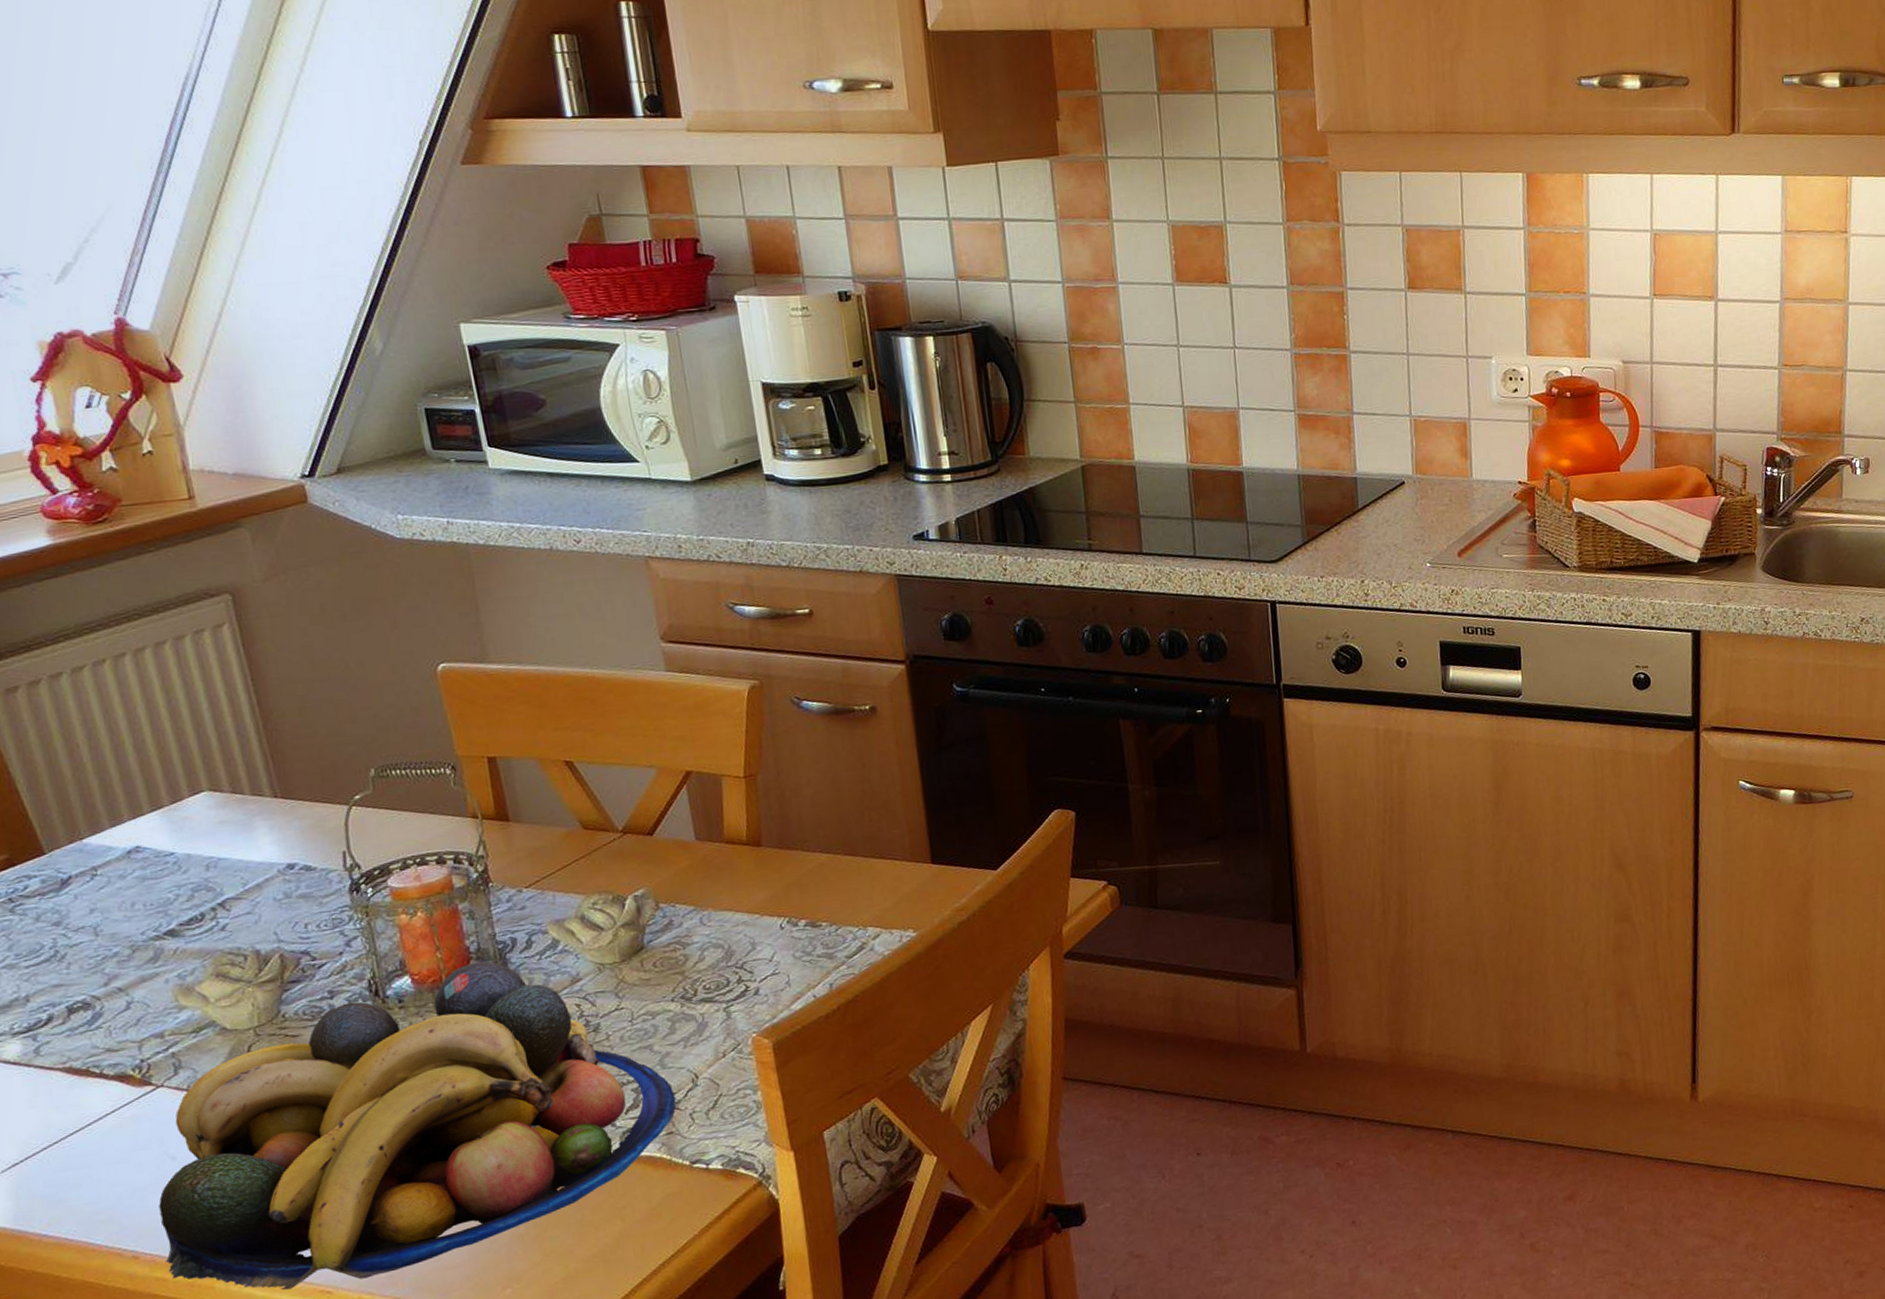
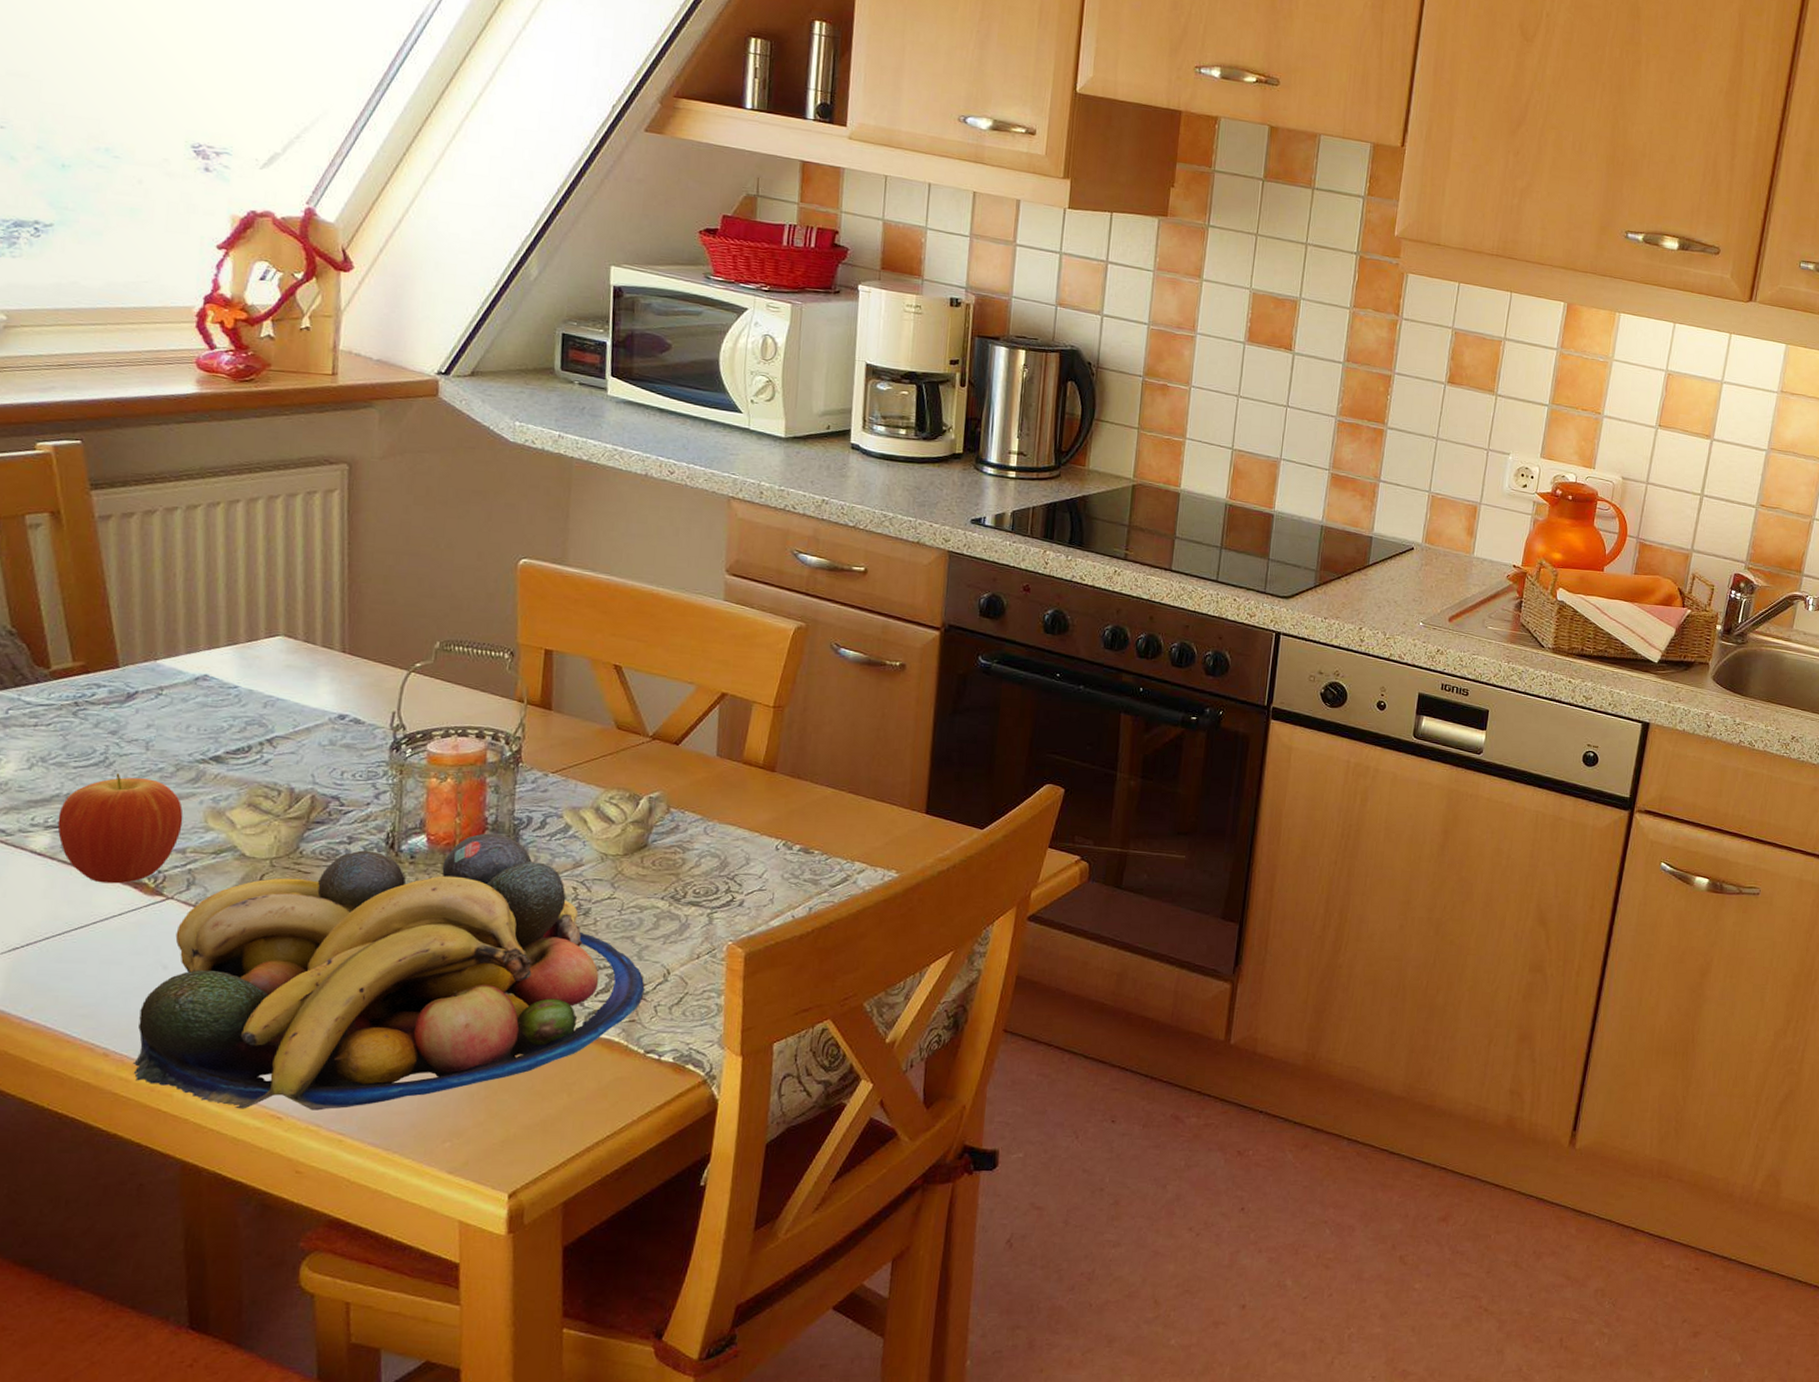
fruit: none [22,965,154,1083] -> present [57,773,184,884]

